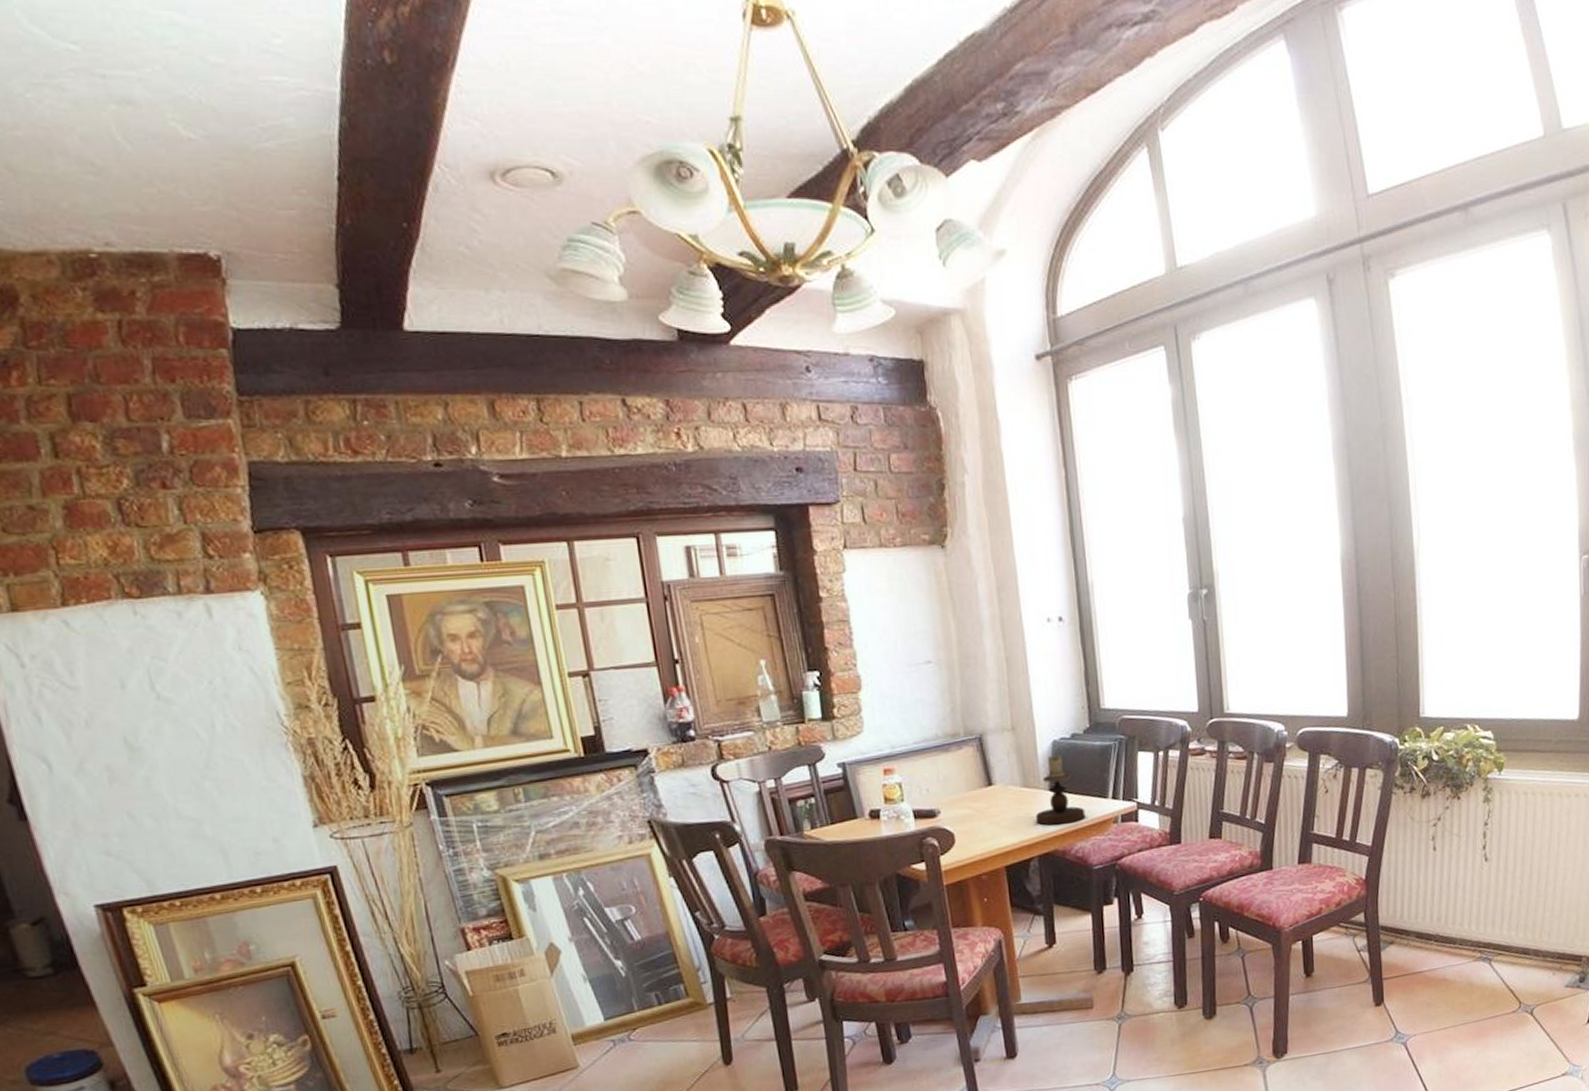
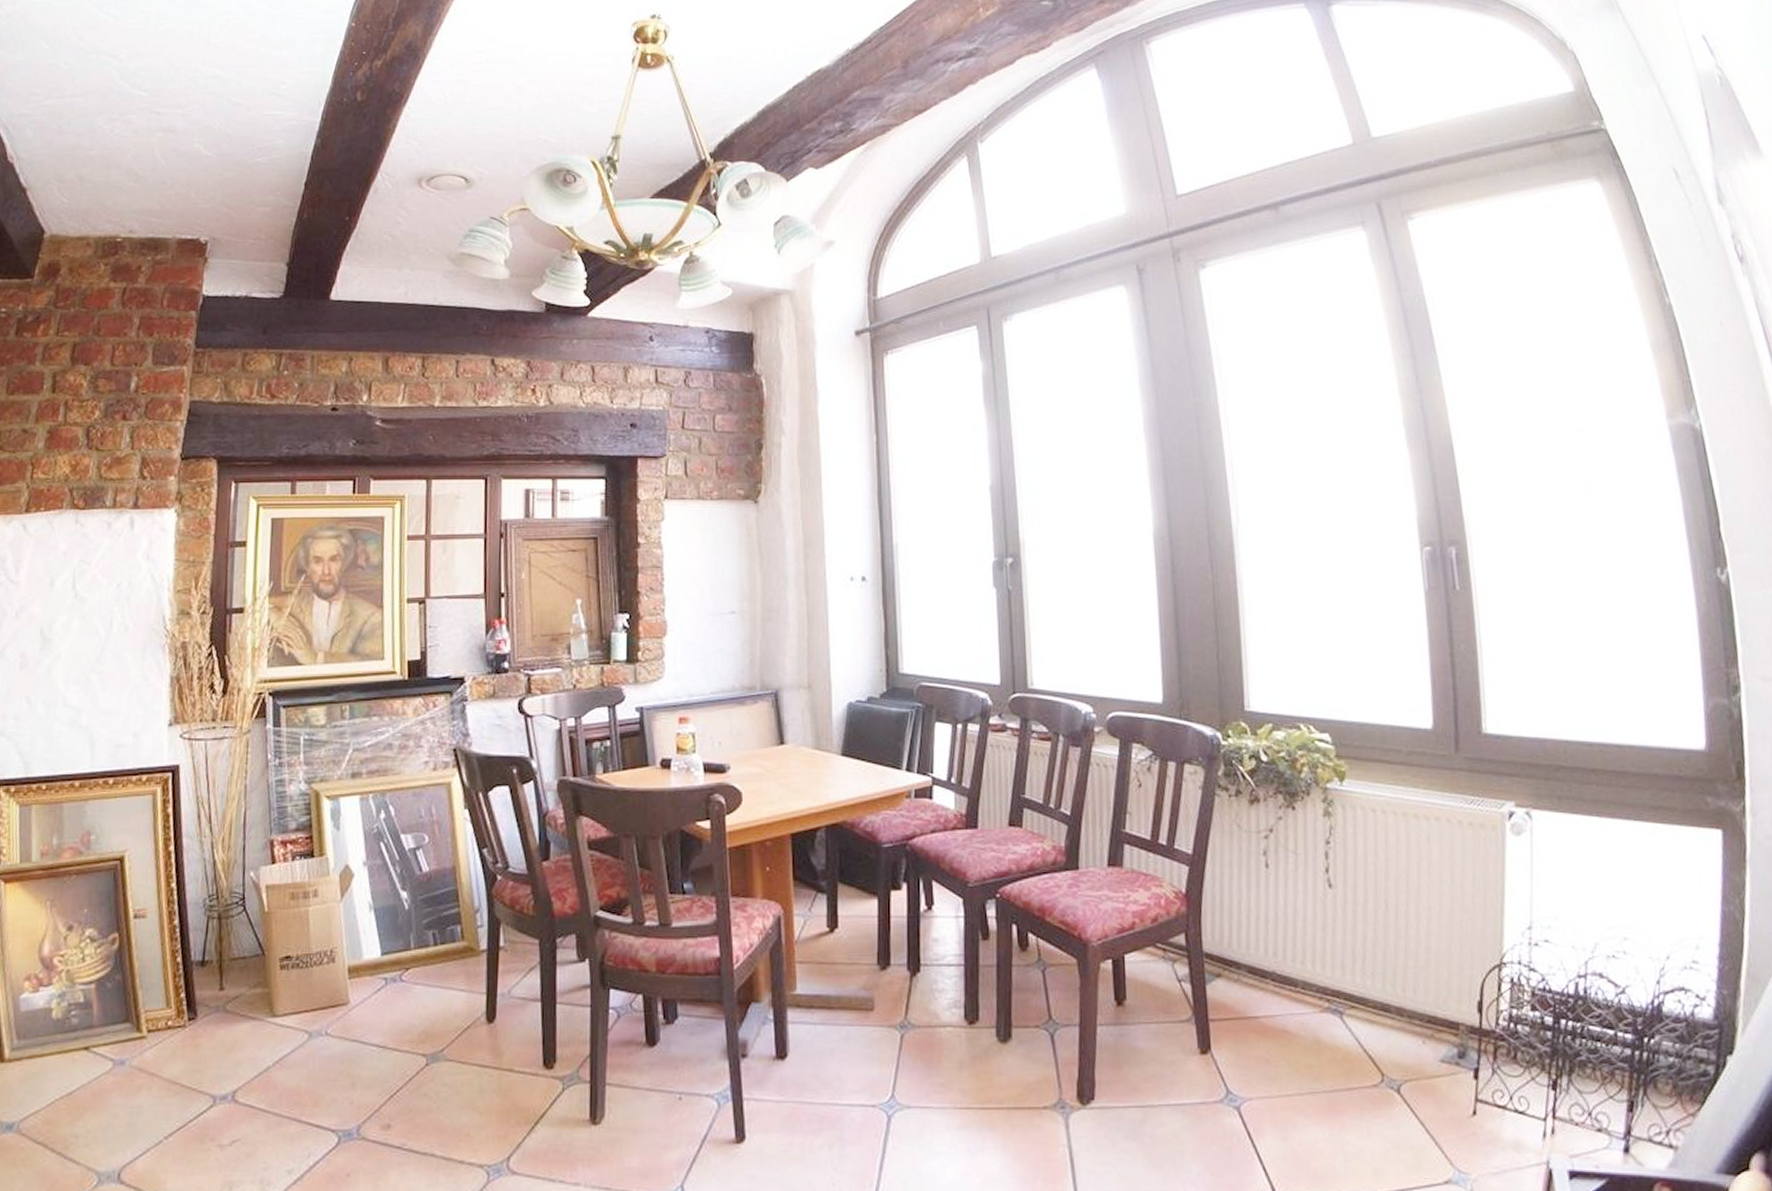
candlestick: present [1036,755,1086,825] -> none [826,718,877,793]

